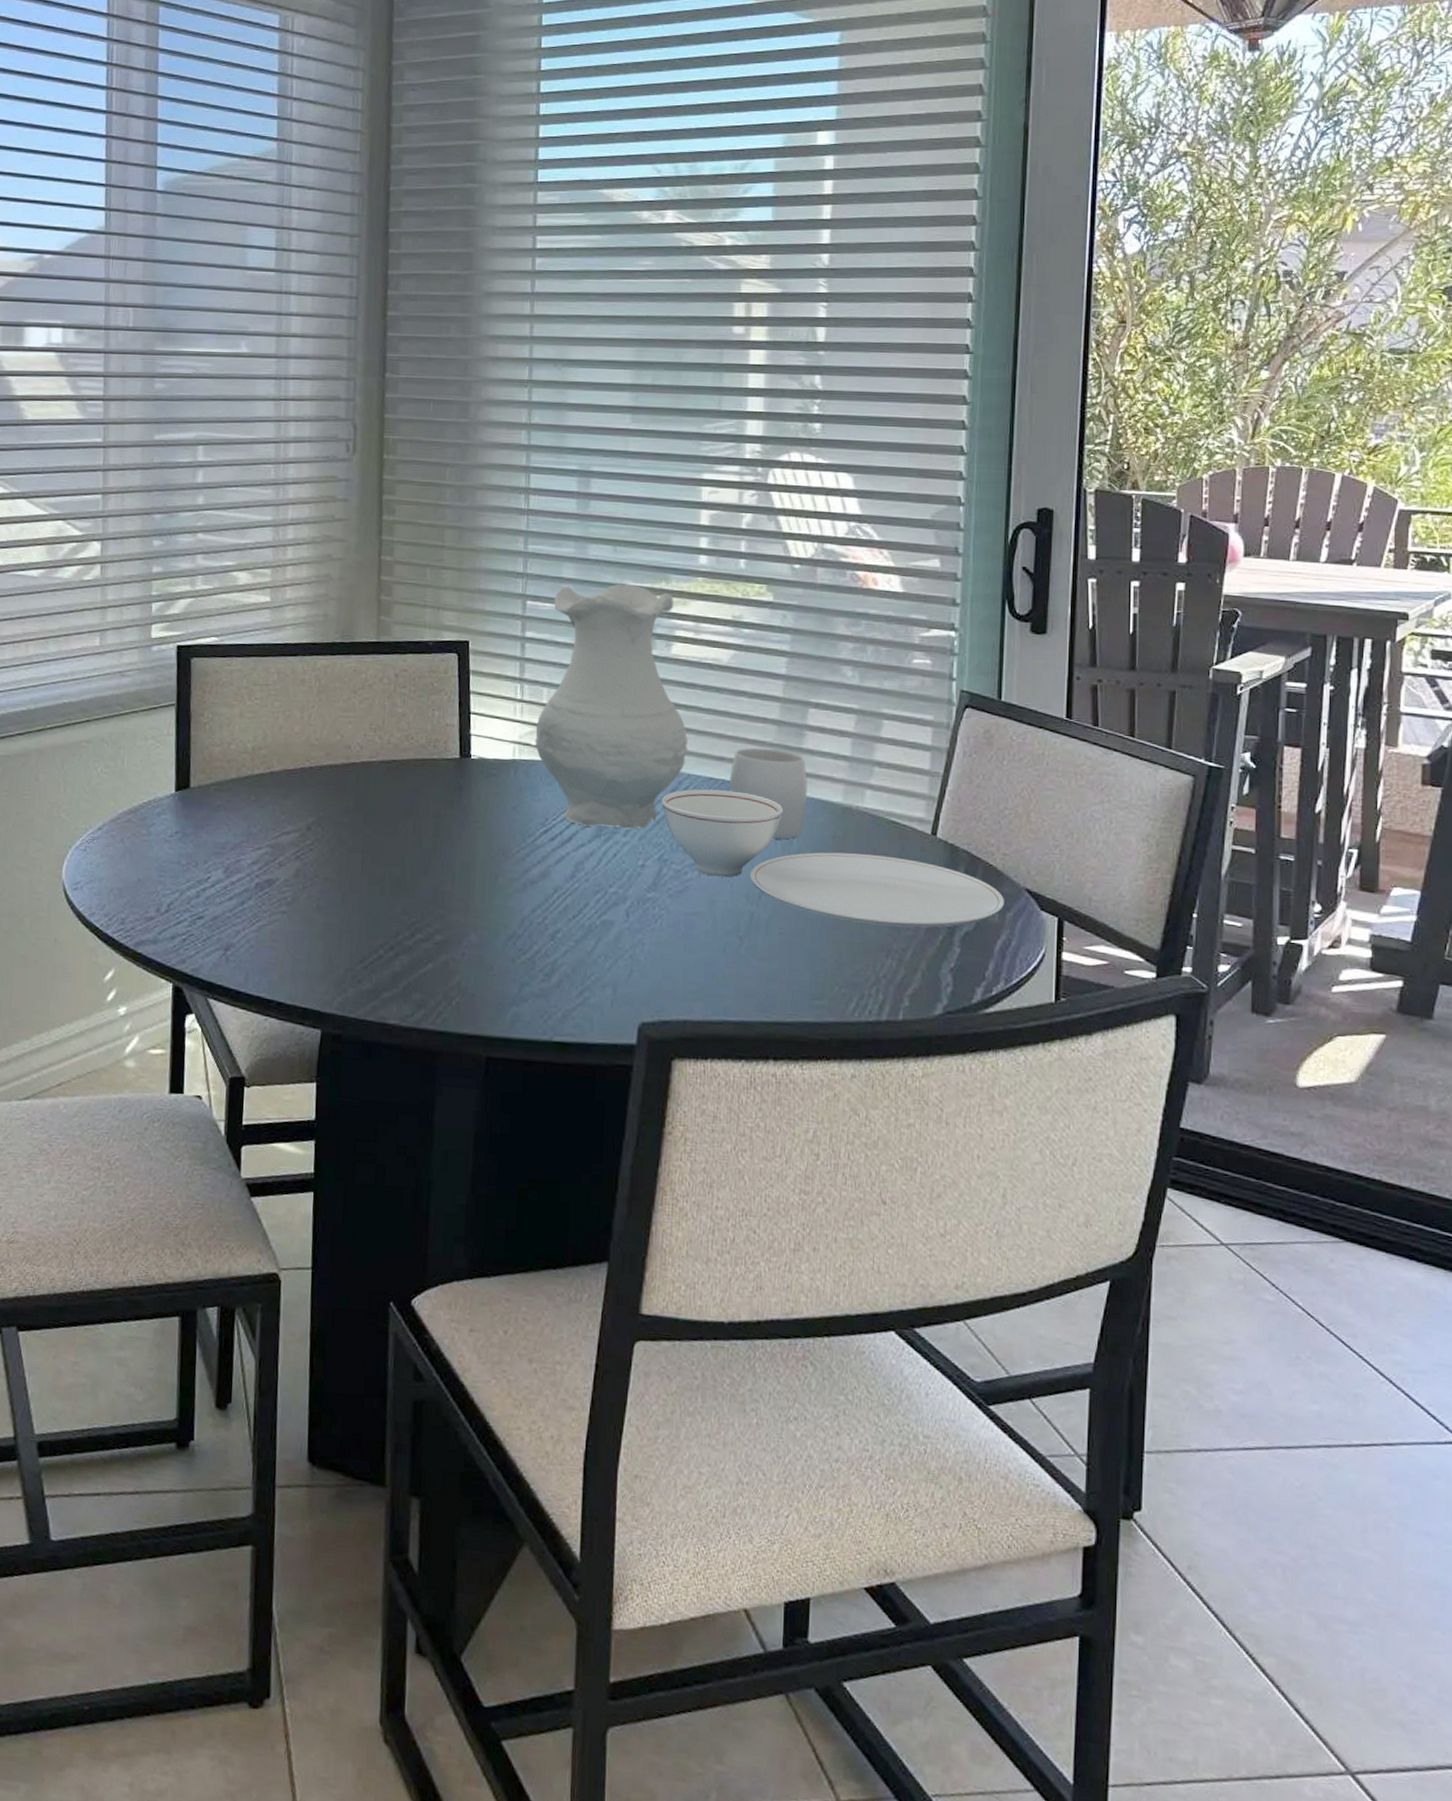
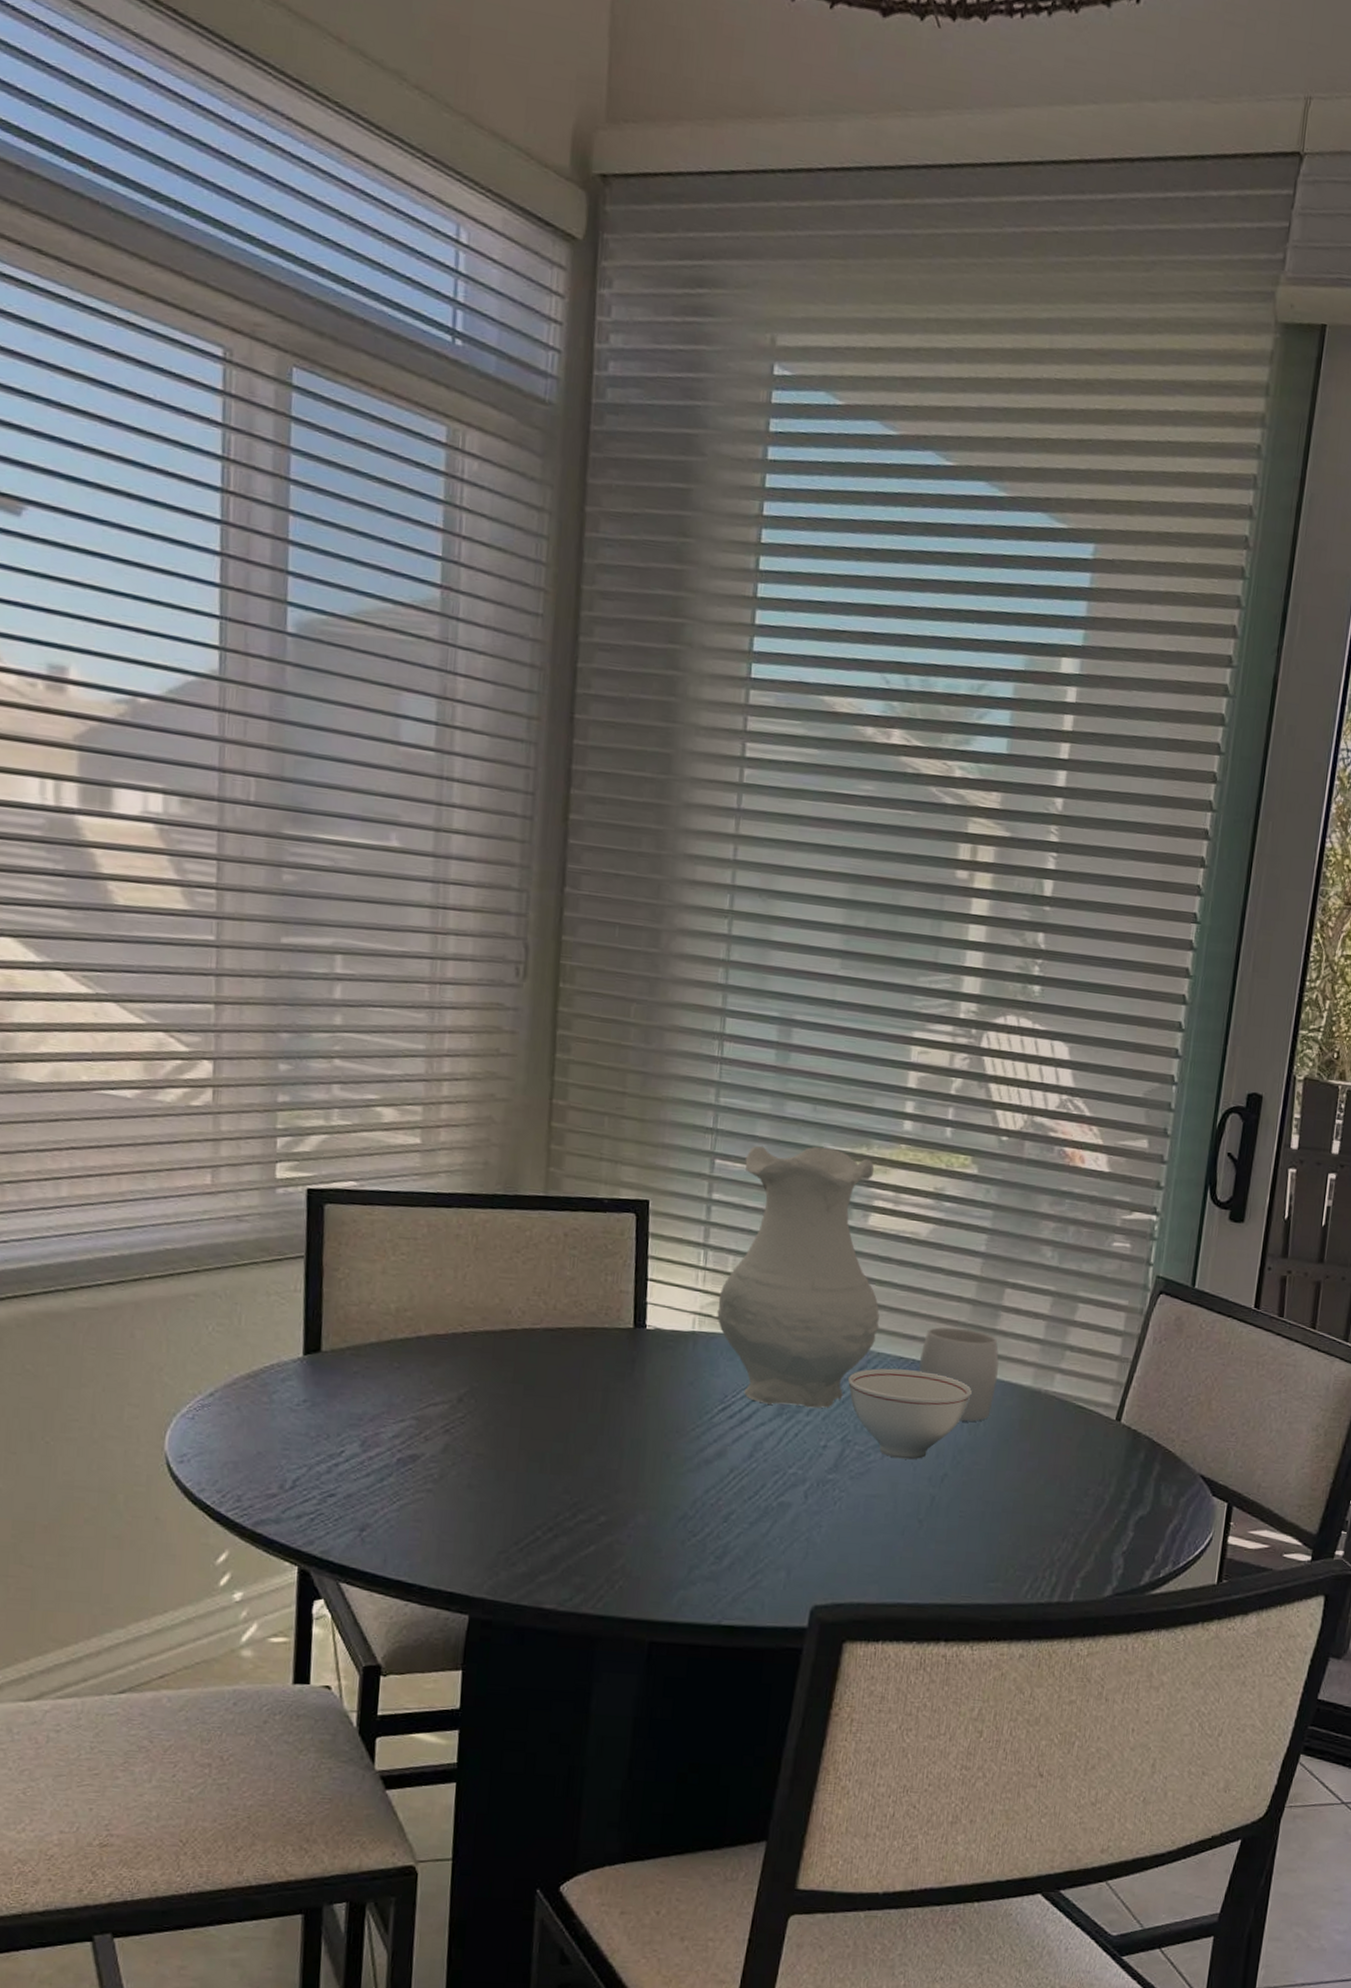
plate: present [750,852,1004,928] -> none [934,1435,1179,1512]

